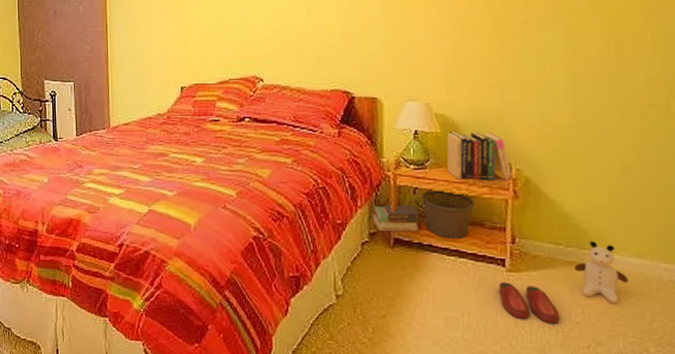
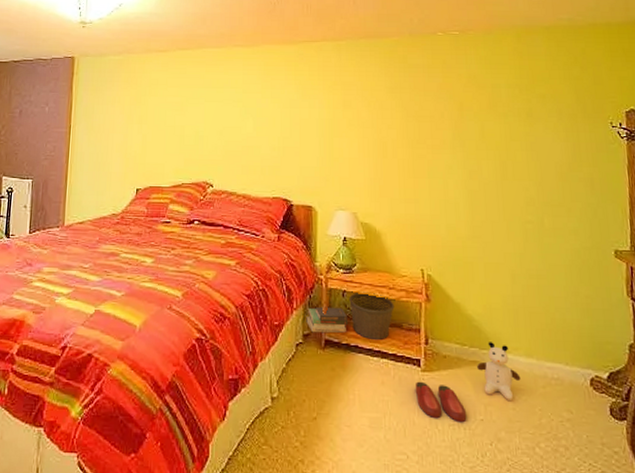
books: present [447,131,513,181] -> none [370,238,426,285]

